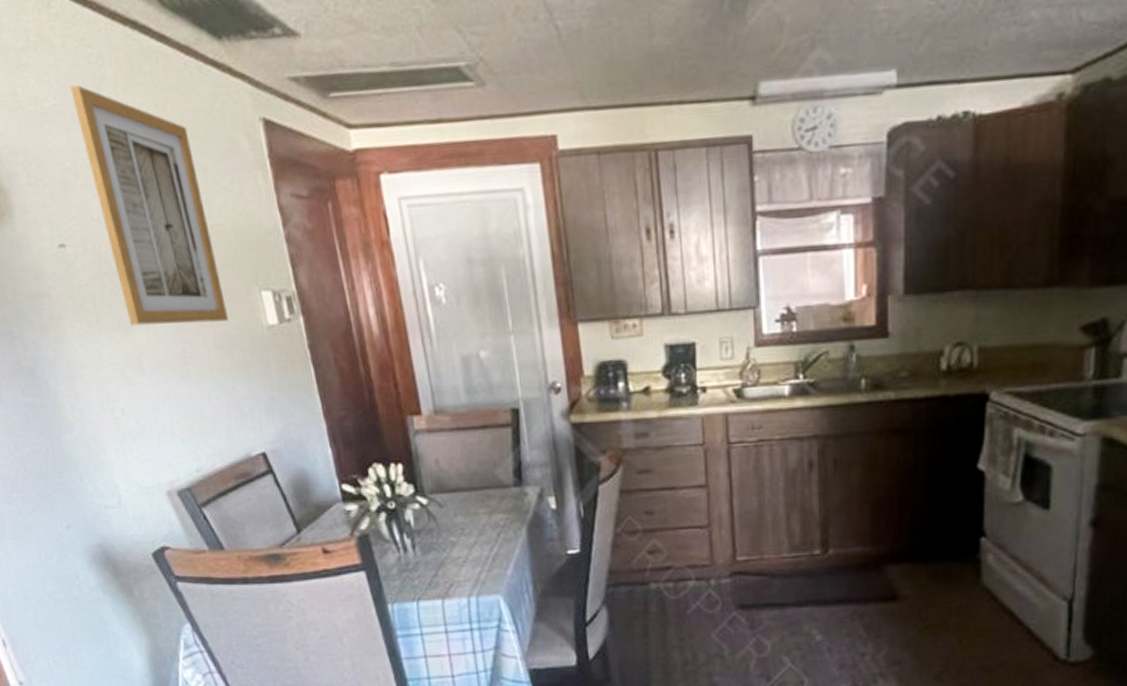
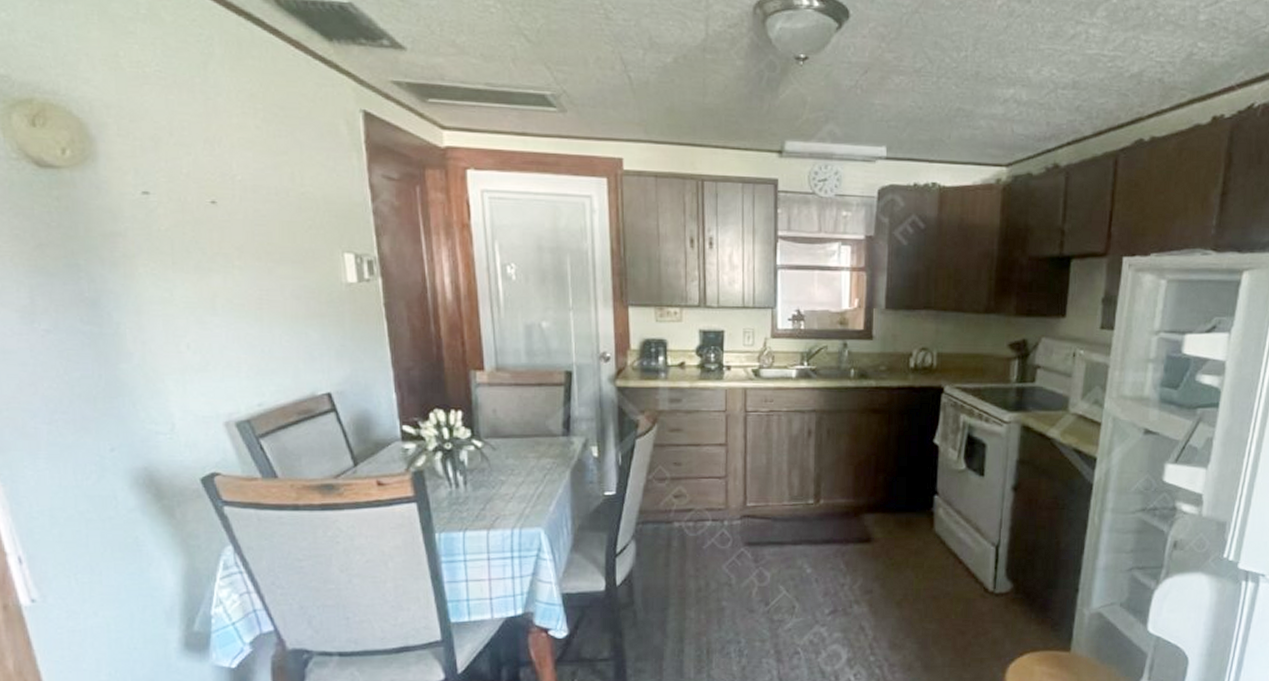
wall art: present [70,85,229,326] -> none [176,57,309,275]

